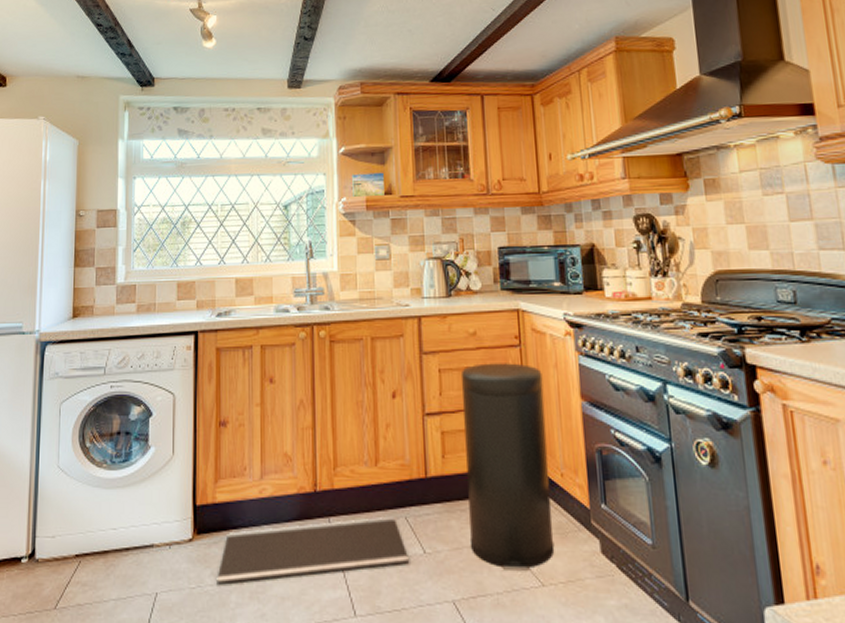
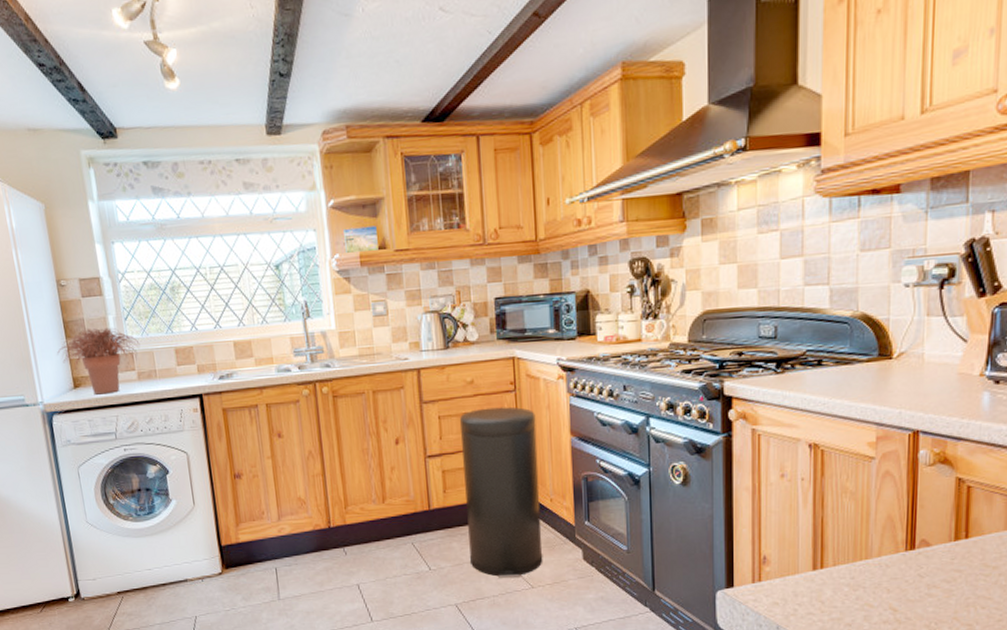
potted plant: none [63,257,144,326] -> present [57,327,140,395]
door mat: present [217,516,409,585] -> none [248,543,416,606]

